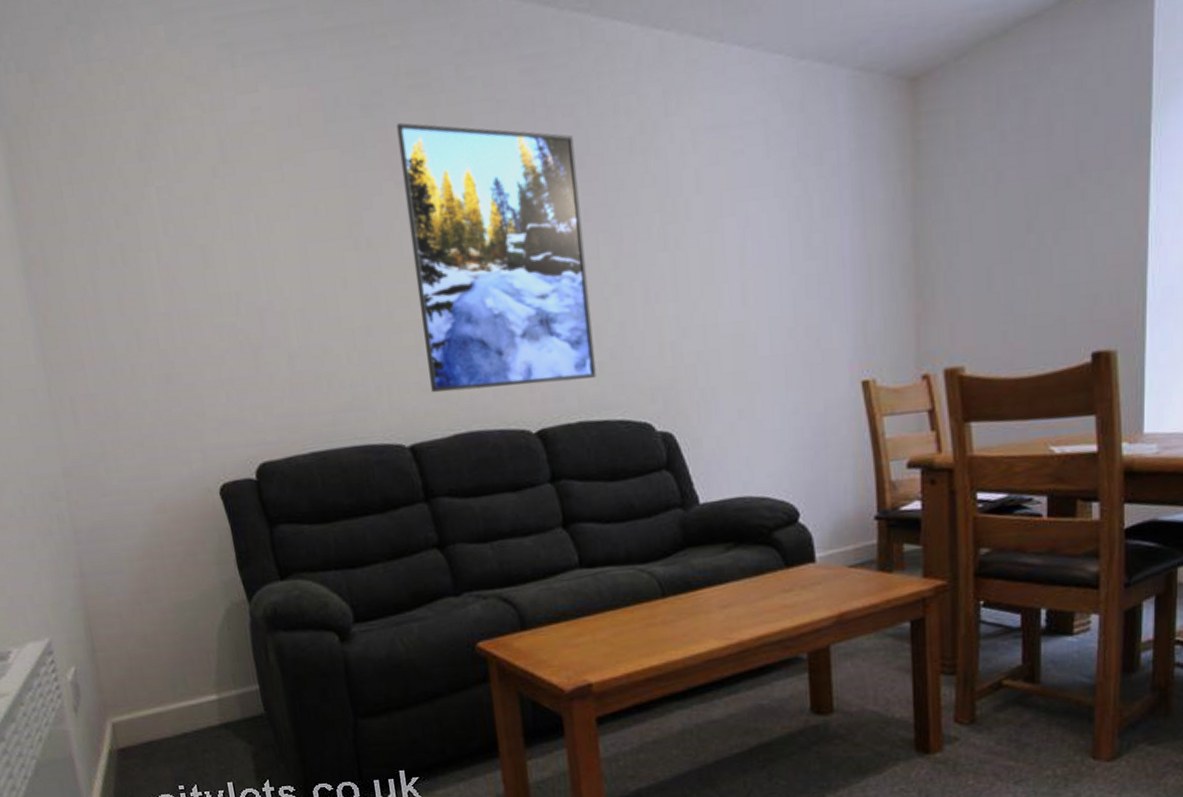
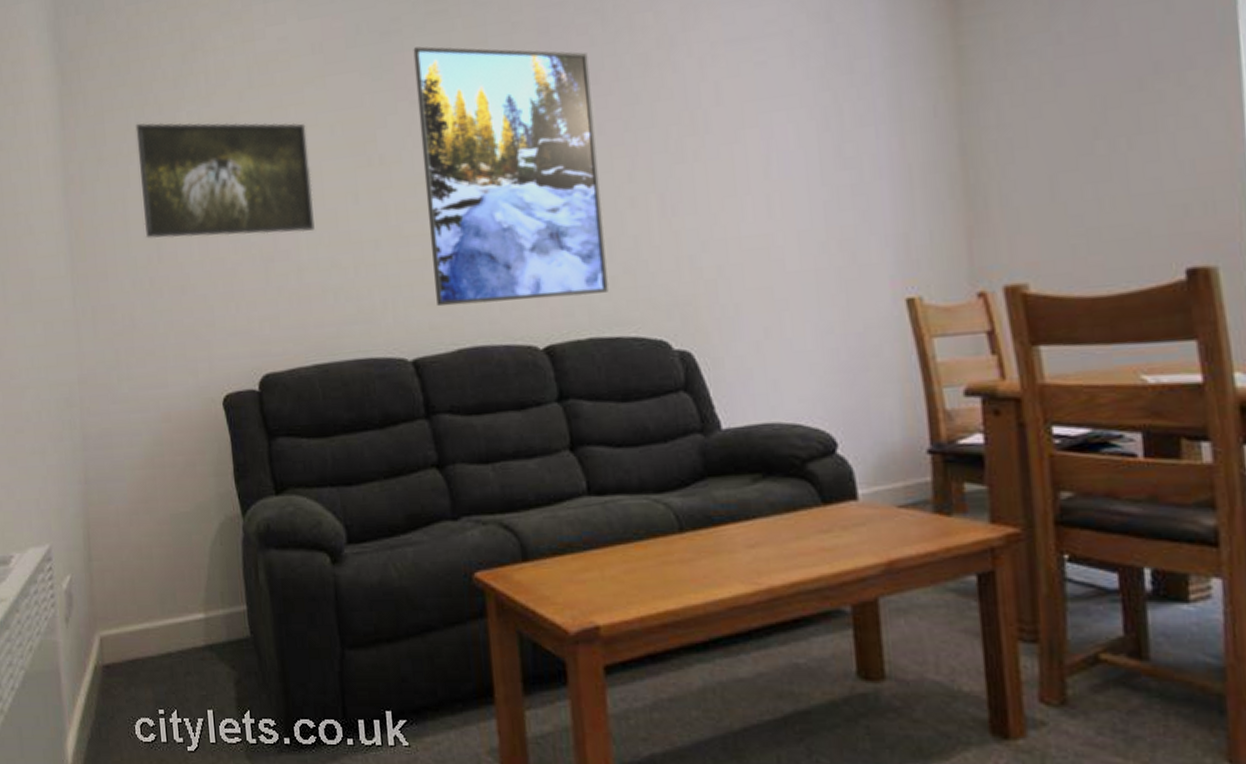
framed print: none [99,198,304,325] -> present [135,122,315,239]

